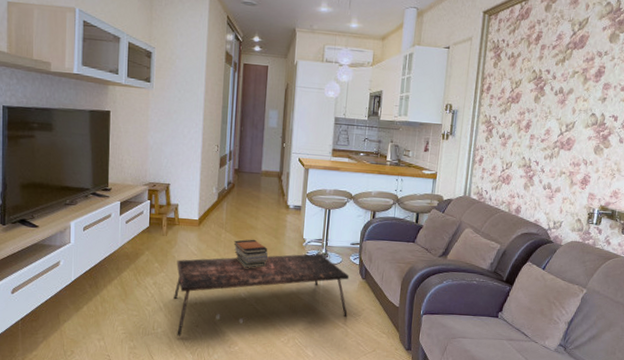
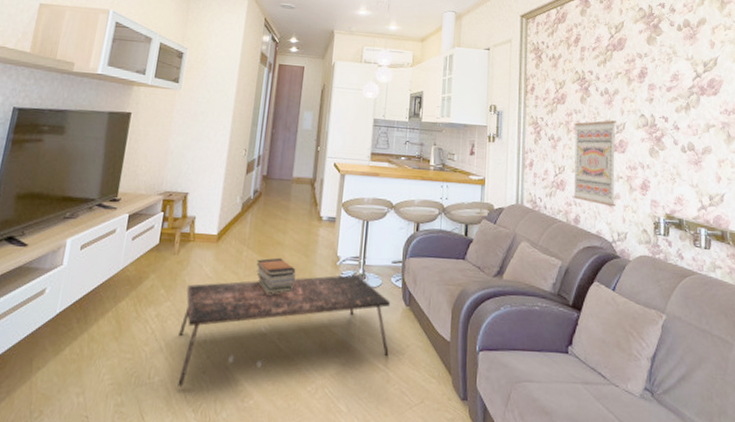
wall art: none [516,119,568,199] -> present [572,120,617,207]

